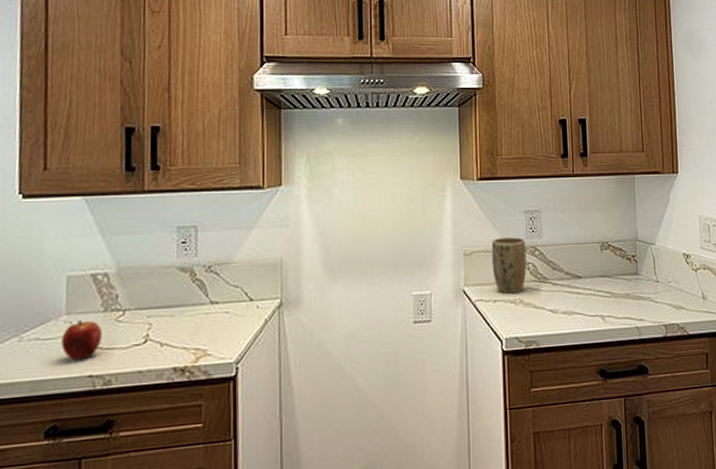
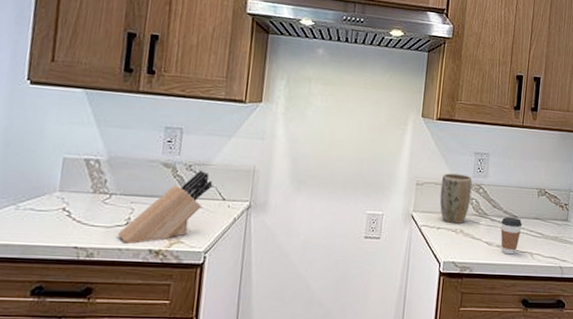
apple: present [61,320,103,361] -> none [52,198,91,233]
knife block: none [135,271,237,364] -> present [117,171,213,244]
coffee cup: none [564,278,588,321] -> present [500,216,523,255]

